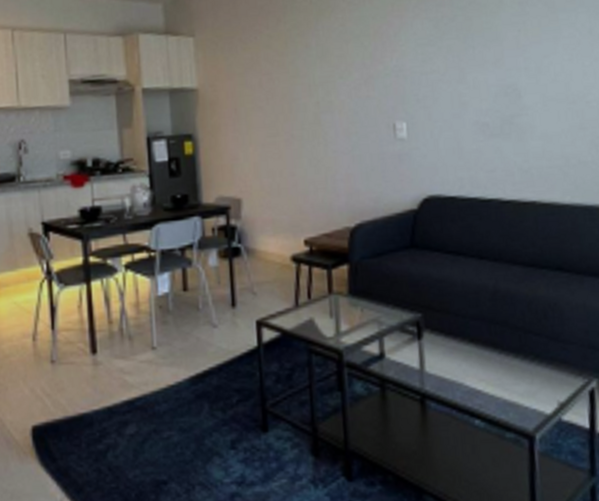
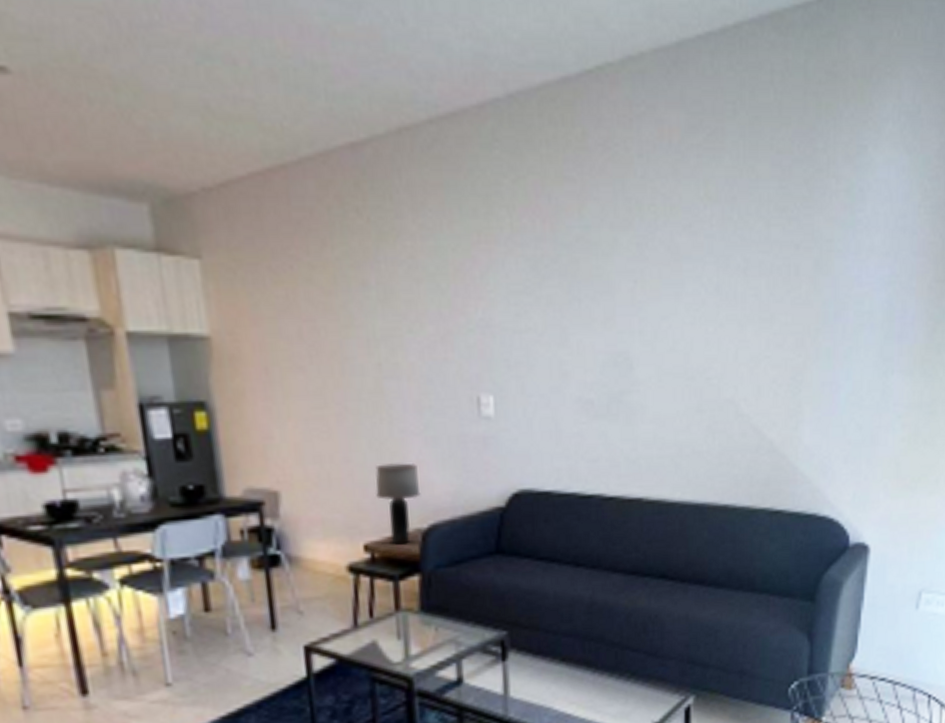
table lamp: none [314,175,349,241] -> present [375,463,421,546]

